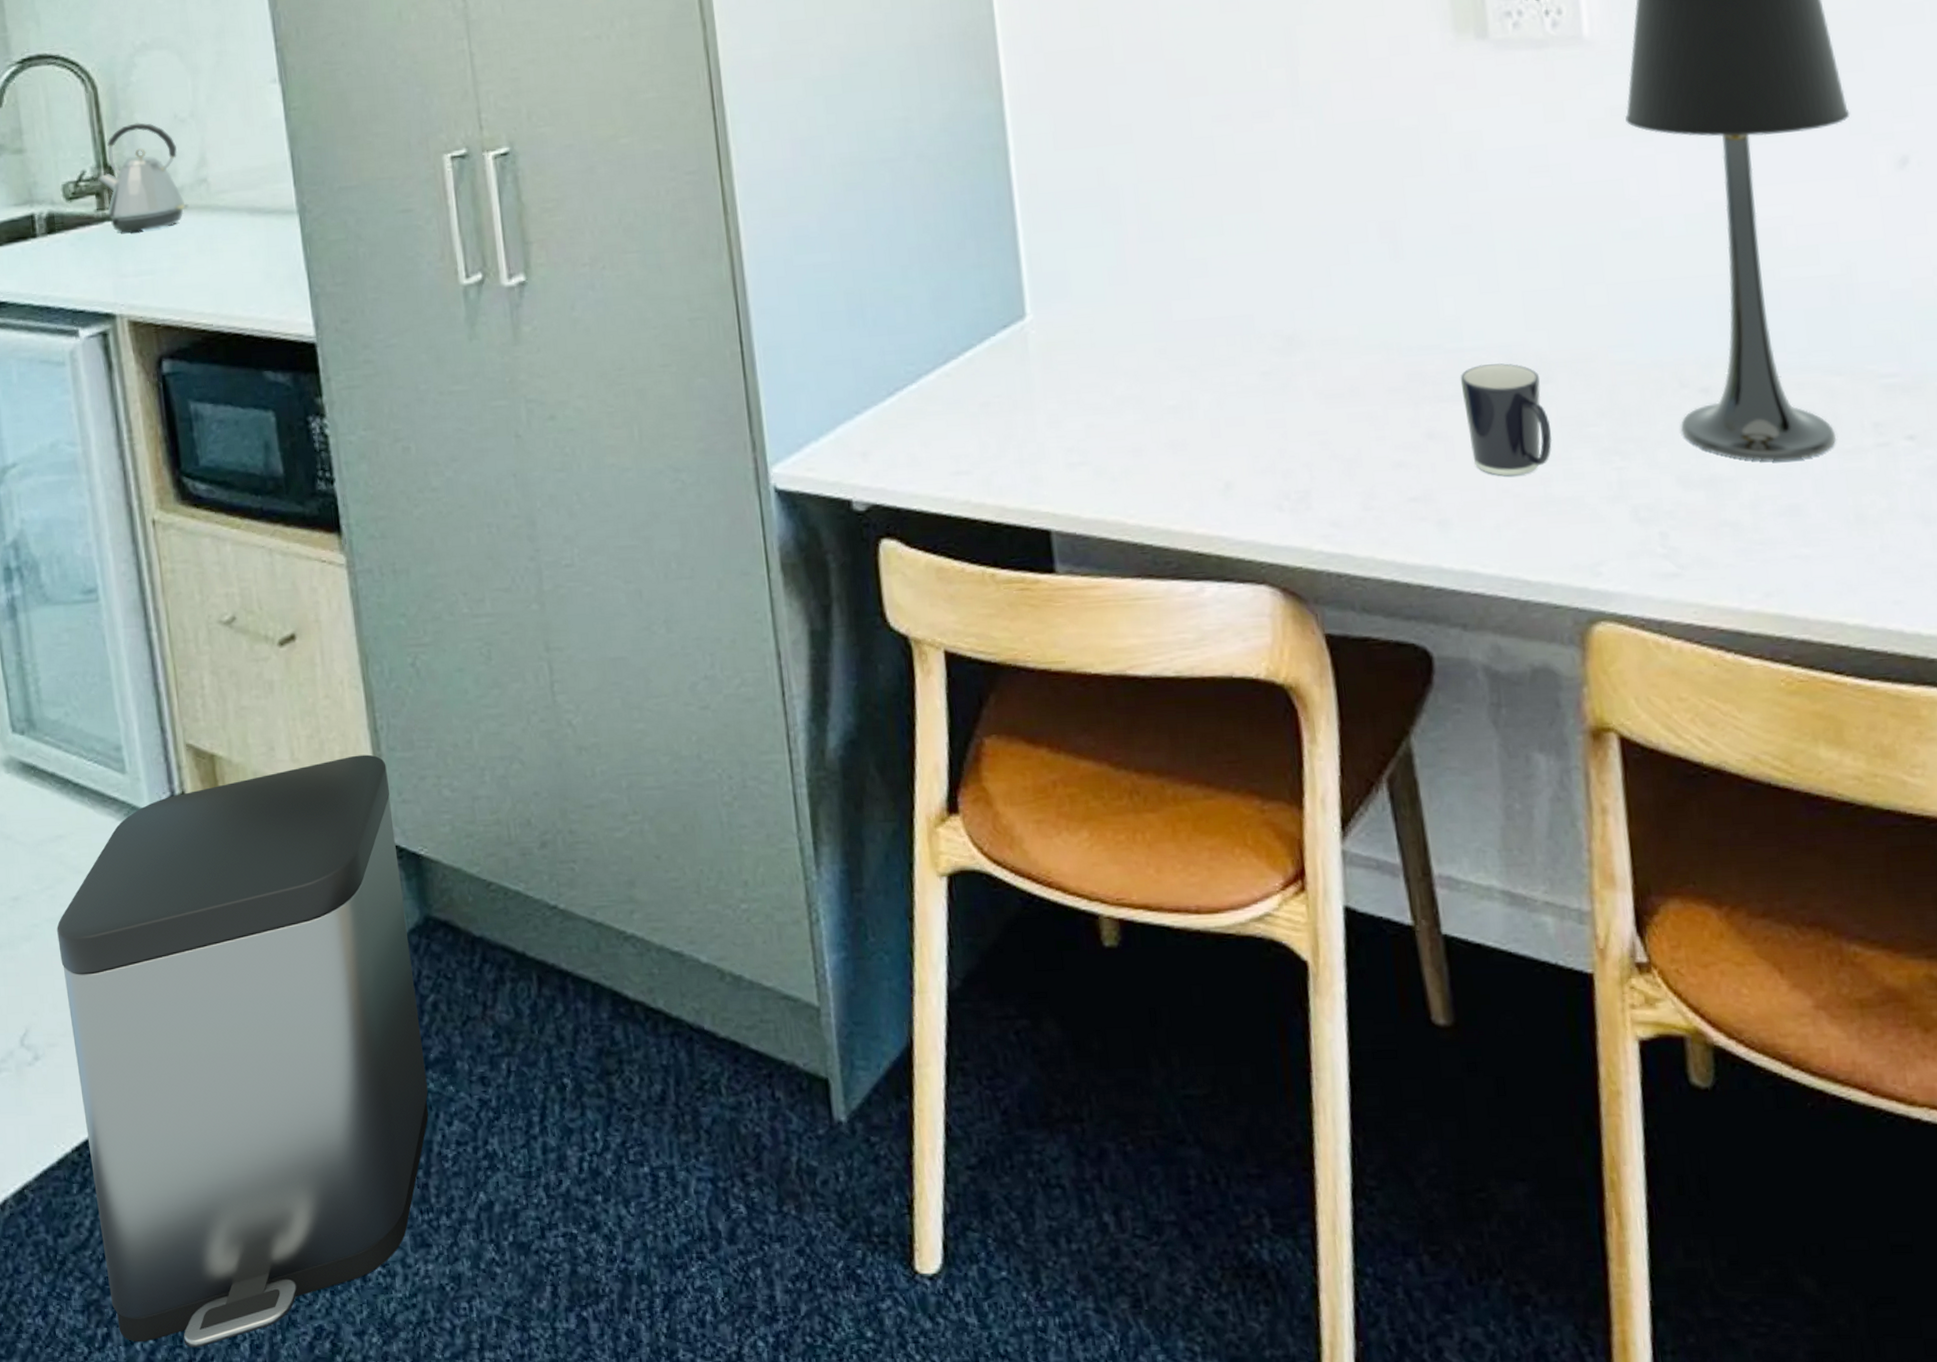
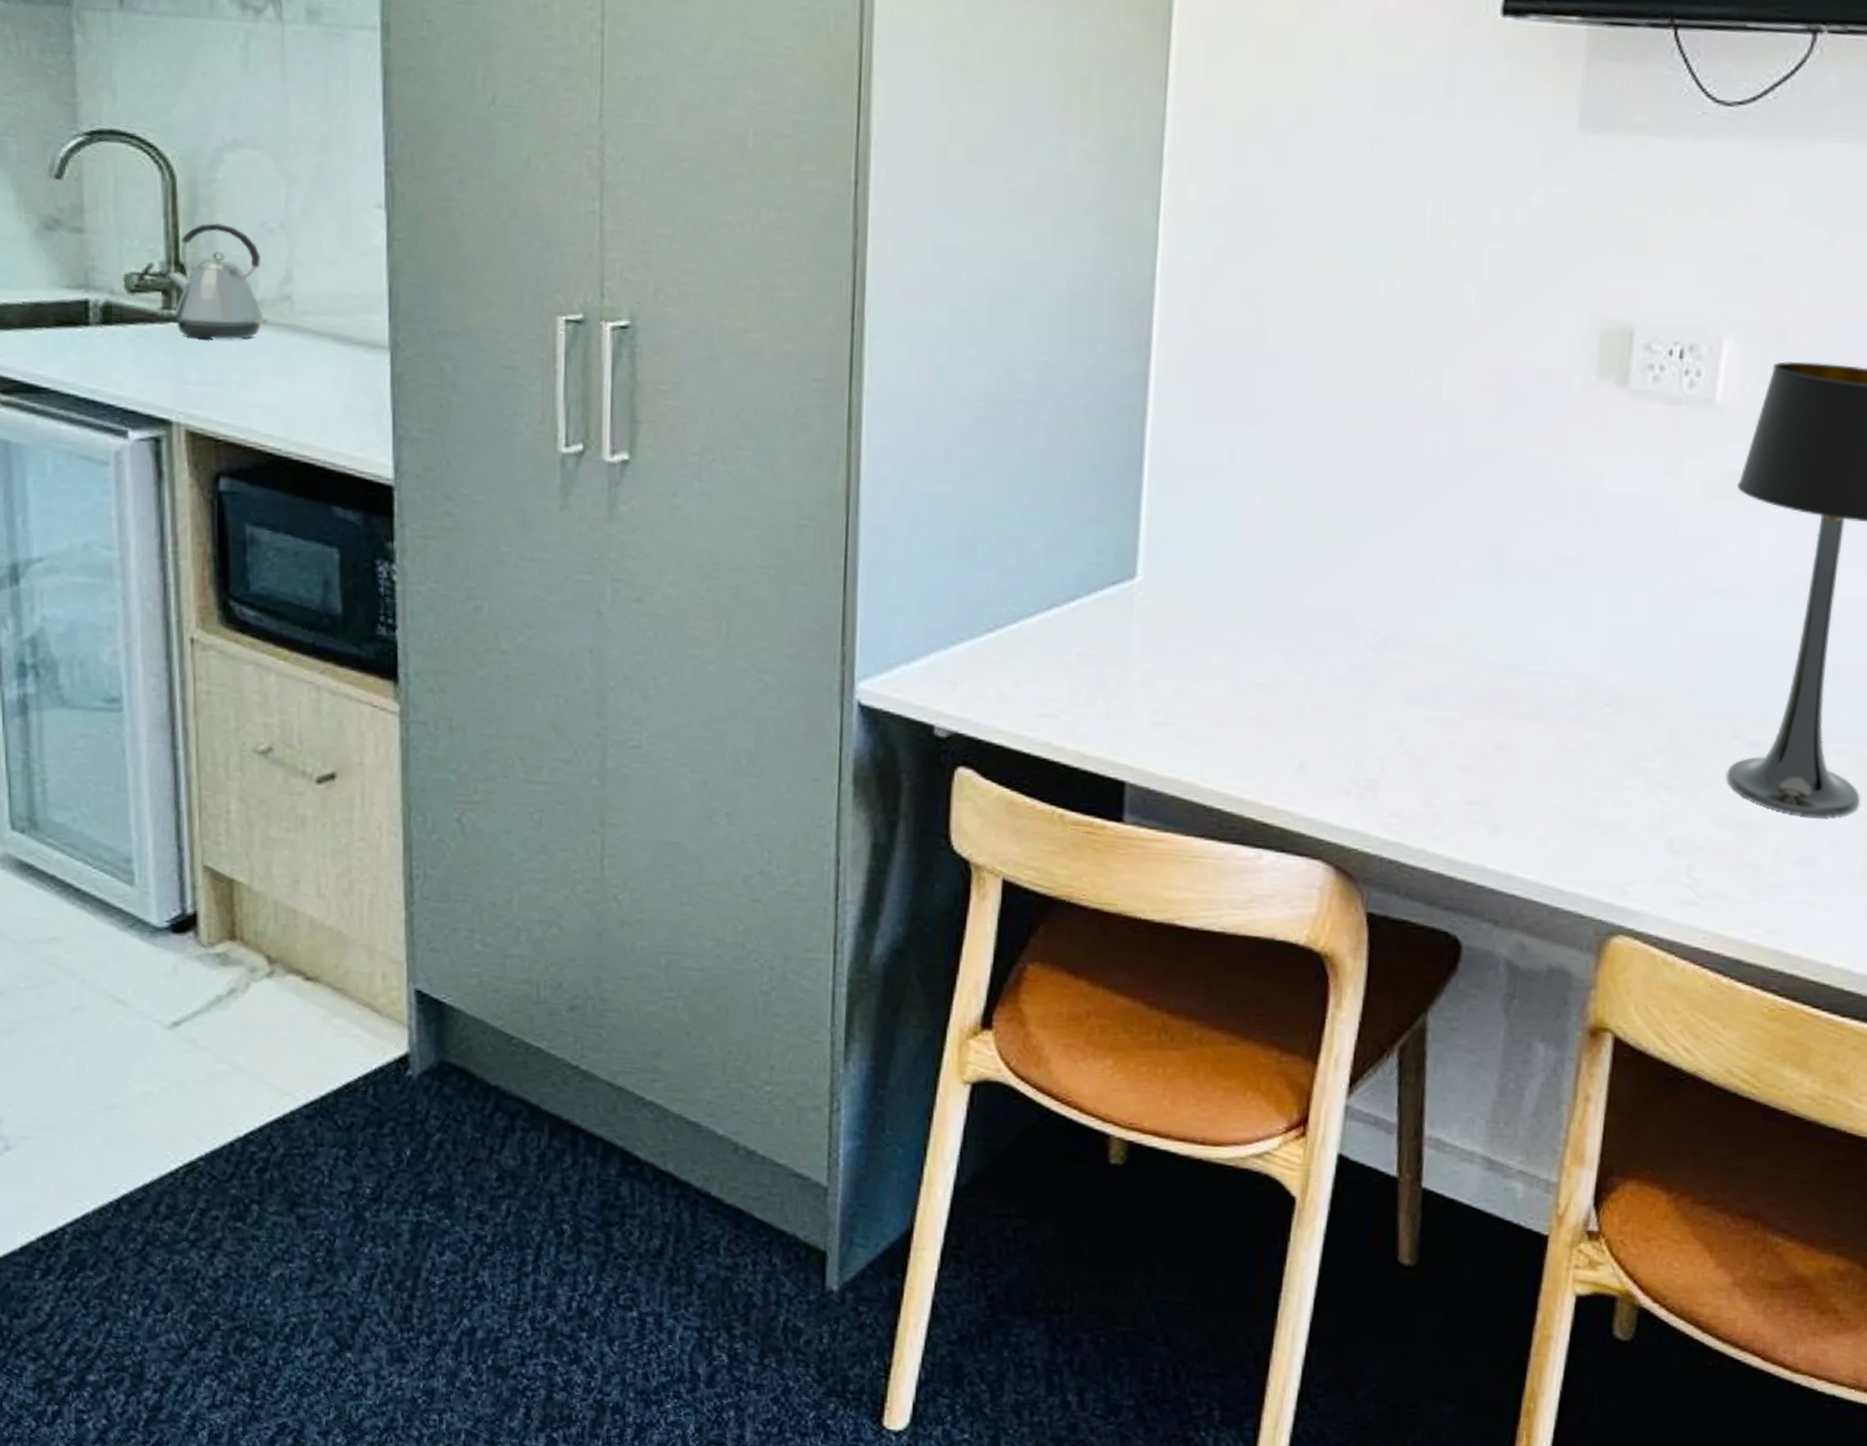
pedal bin: present [56,754,428,1349] -> none [42,899,423,1432]
mug: present [1460,363,1552,476] -> none [1534,690,1611,795]

